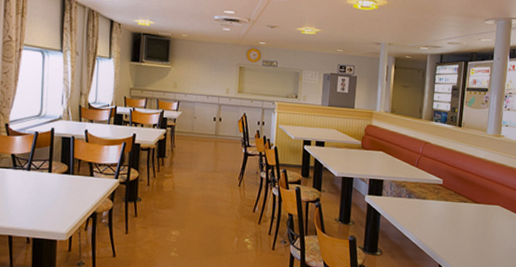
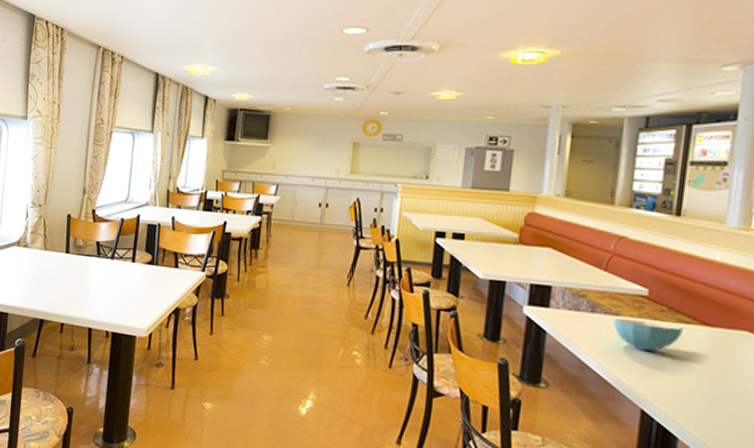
cereal bowl: none [422,201,463,223] -> present [613,318,683,351]

